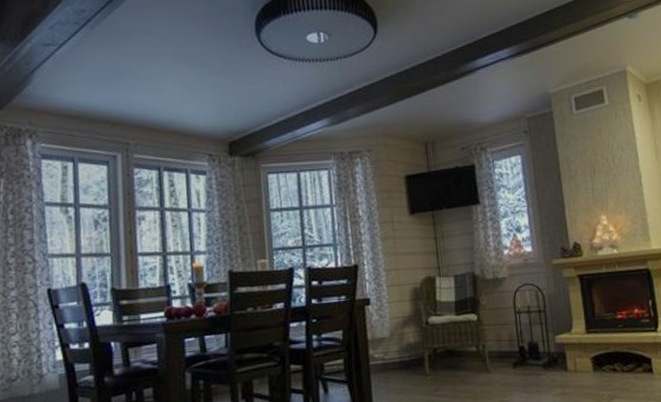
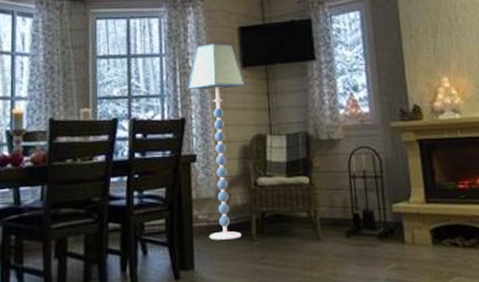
floor lamp: none [359,191,416,376] -> present [188,42,246,240]

